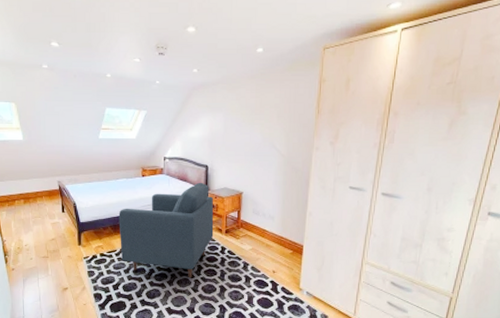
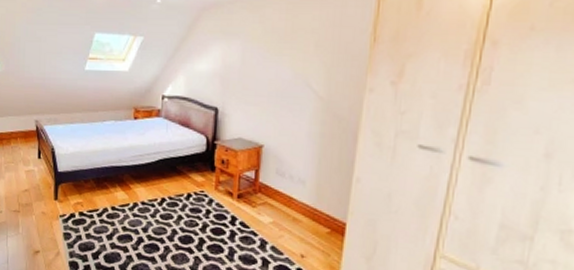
chair: present [118,182,214,278] -> none [103,129,224,254]

